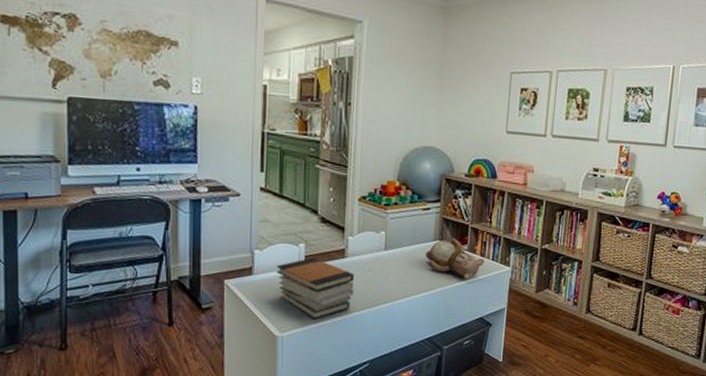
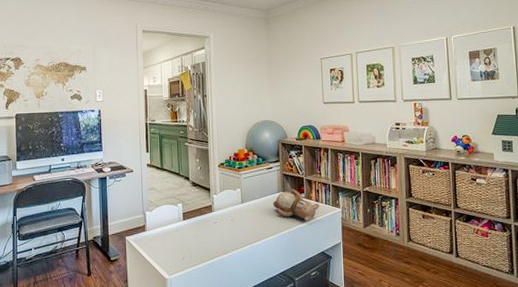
book stack: present [276,257,355,320] -> none [163,214,222,263]

